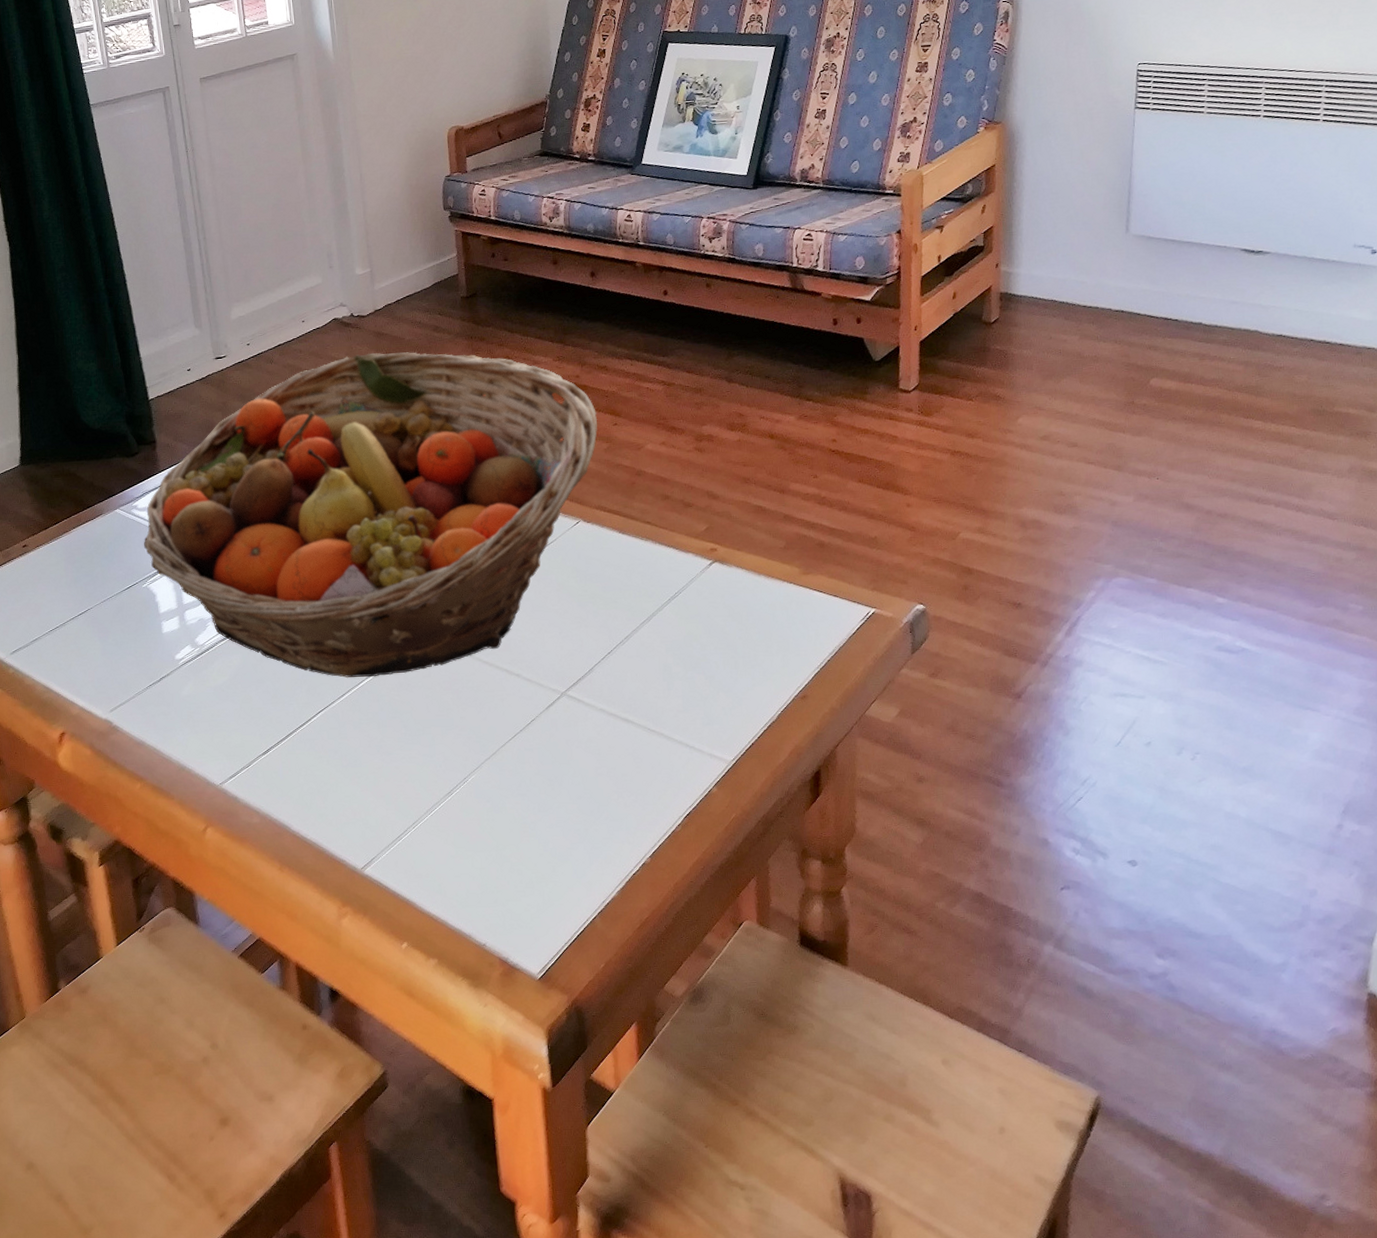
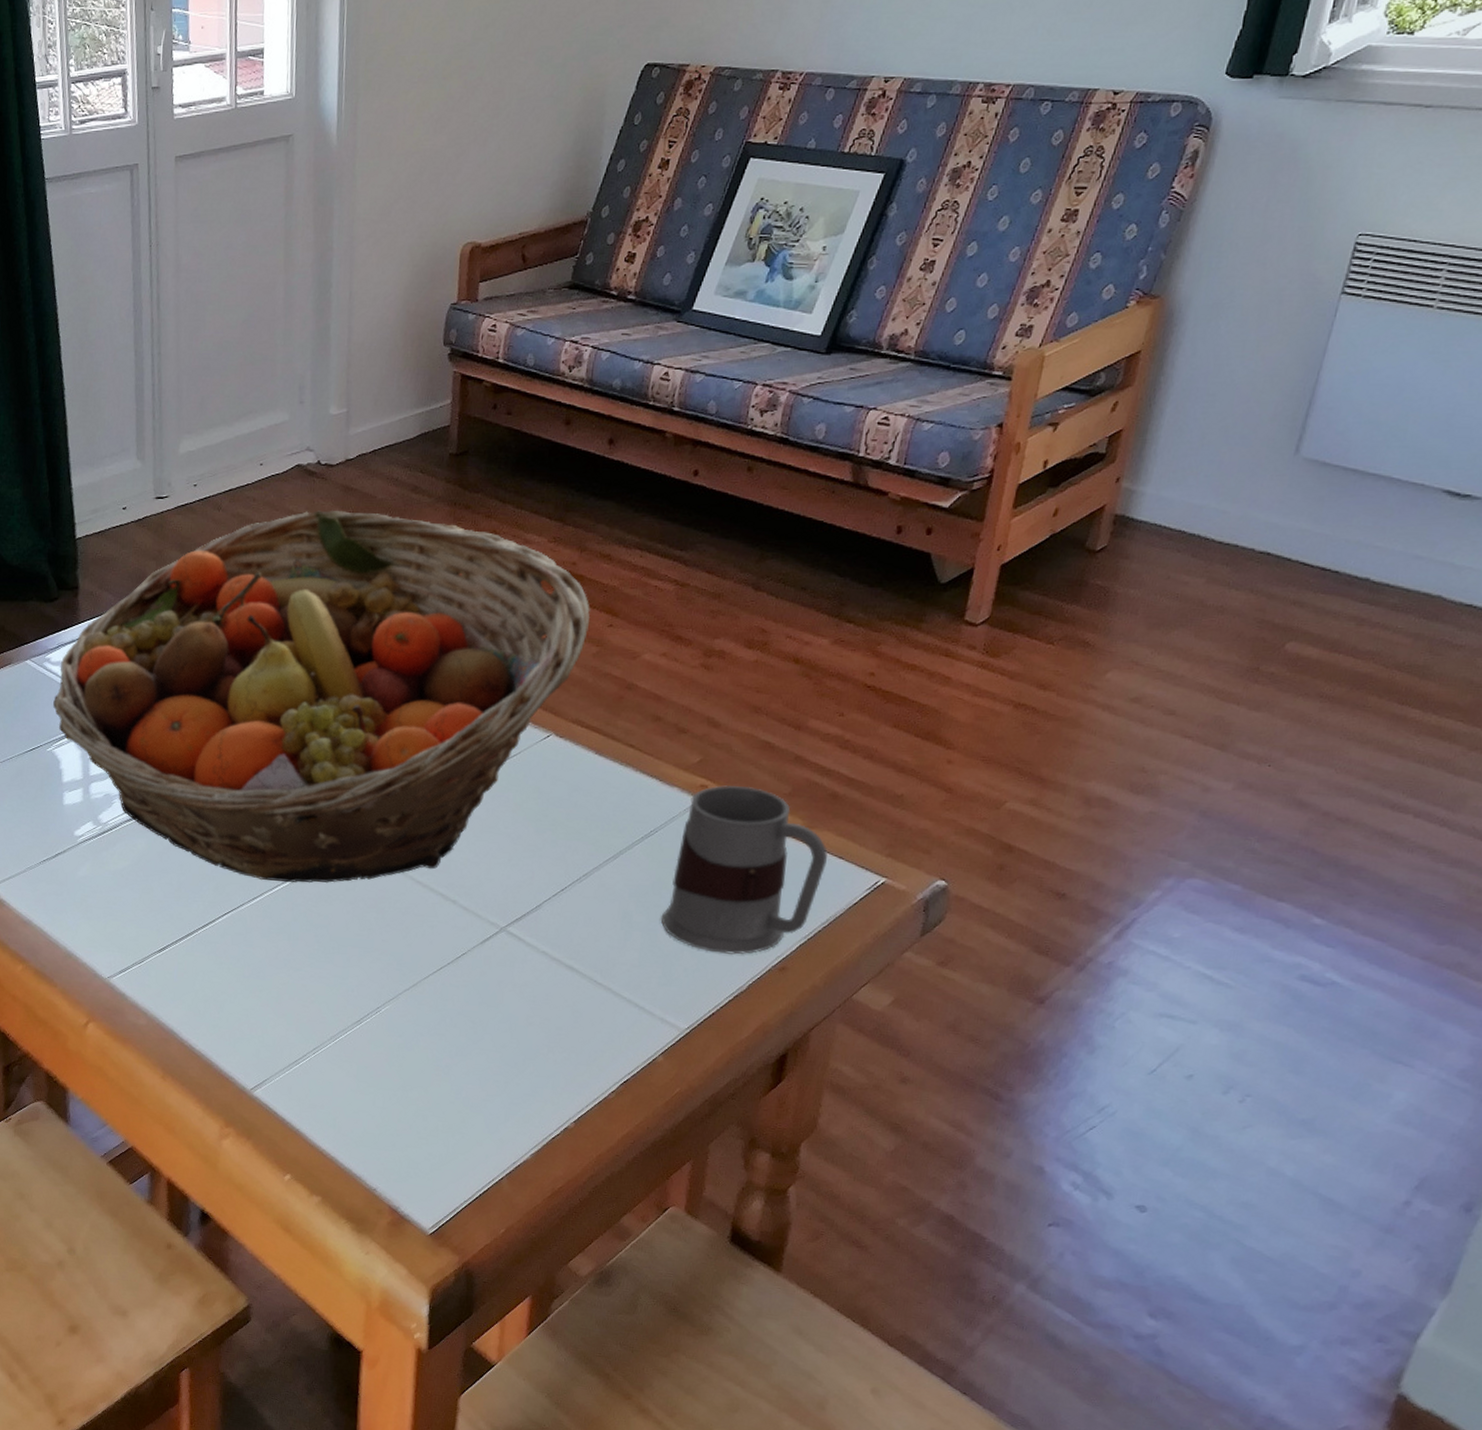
mug: none [696,545,825,691] -> present [660,785,827,955]

